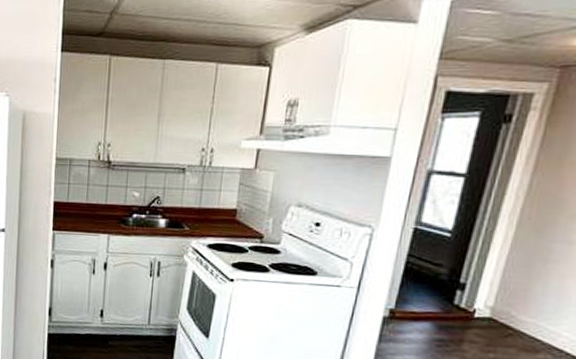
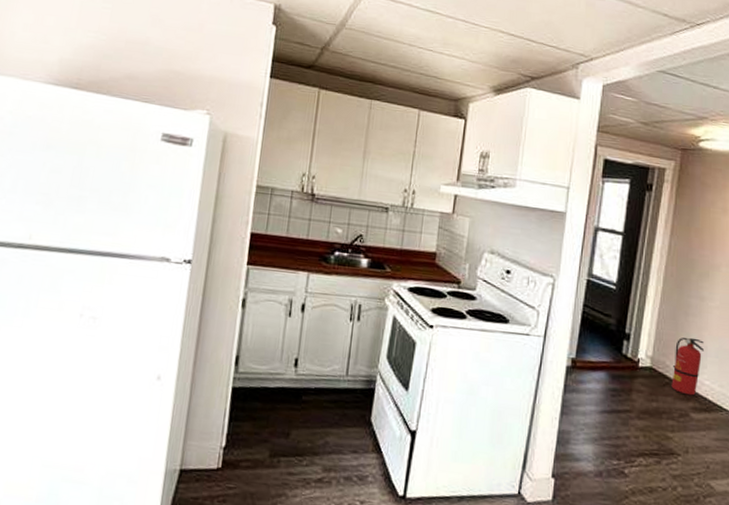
fire extinguisher: none [515,286,567,348] -> present [671,337,705,396]

